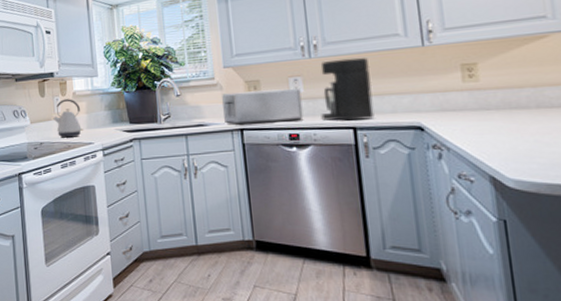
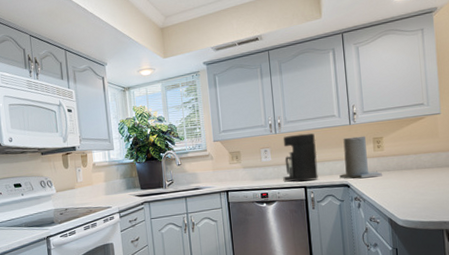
kettle: present [53,99,84,138] -> none [76,169,103,204]
toaster: present [222,88,304,126] -> none [212,157,271,188]
paper towel: none [407,61,477,119] -> present [339,136,382,179]

